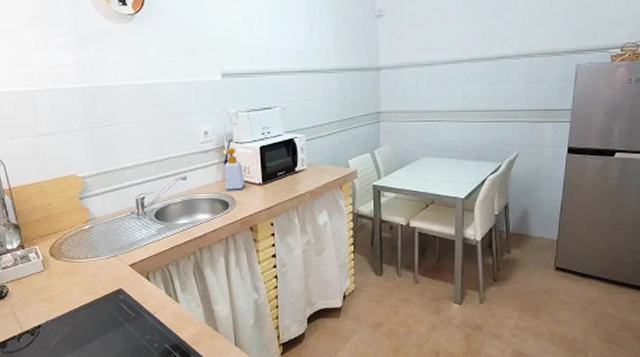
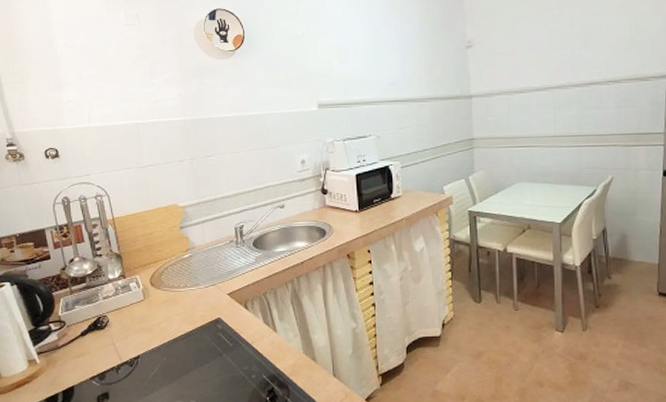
soap bottle: present [214,147,245,190] -> none [311,175,342,218]

